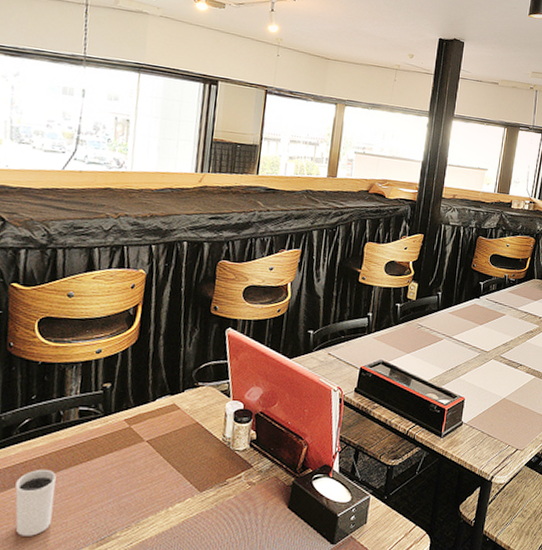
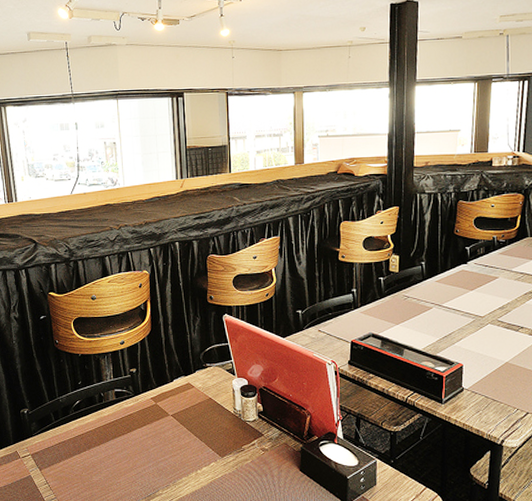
glass: present [15,470,56,536] -> none [78,441,108,493]

